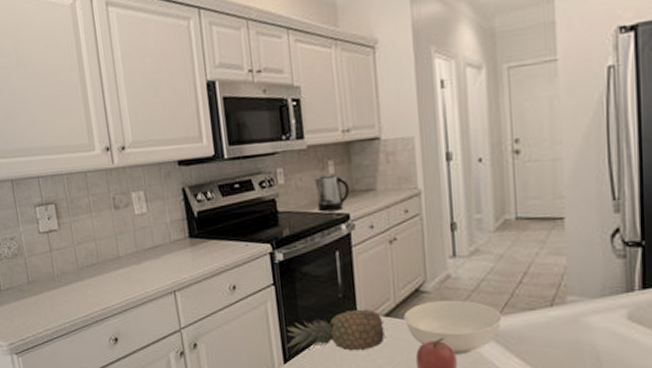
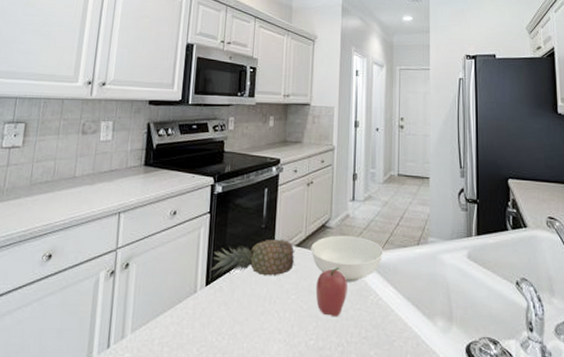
kettle: present [314,173,349,212] -> none [256,126,283,156]

